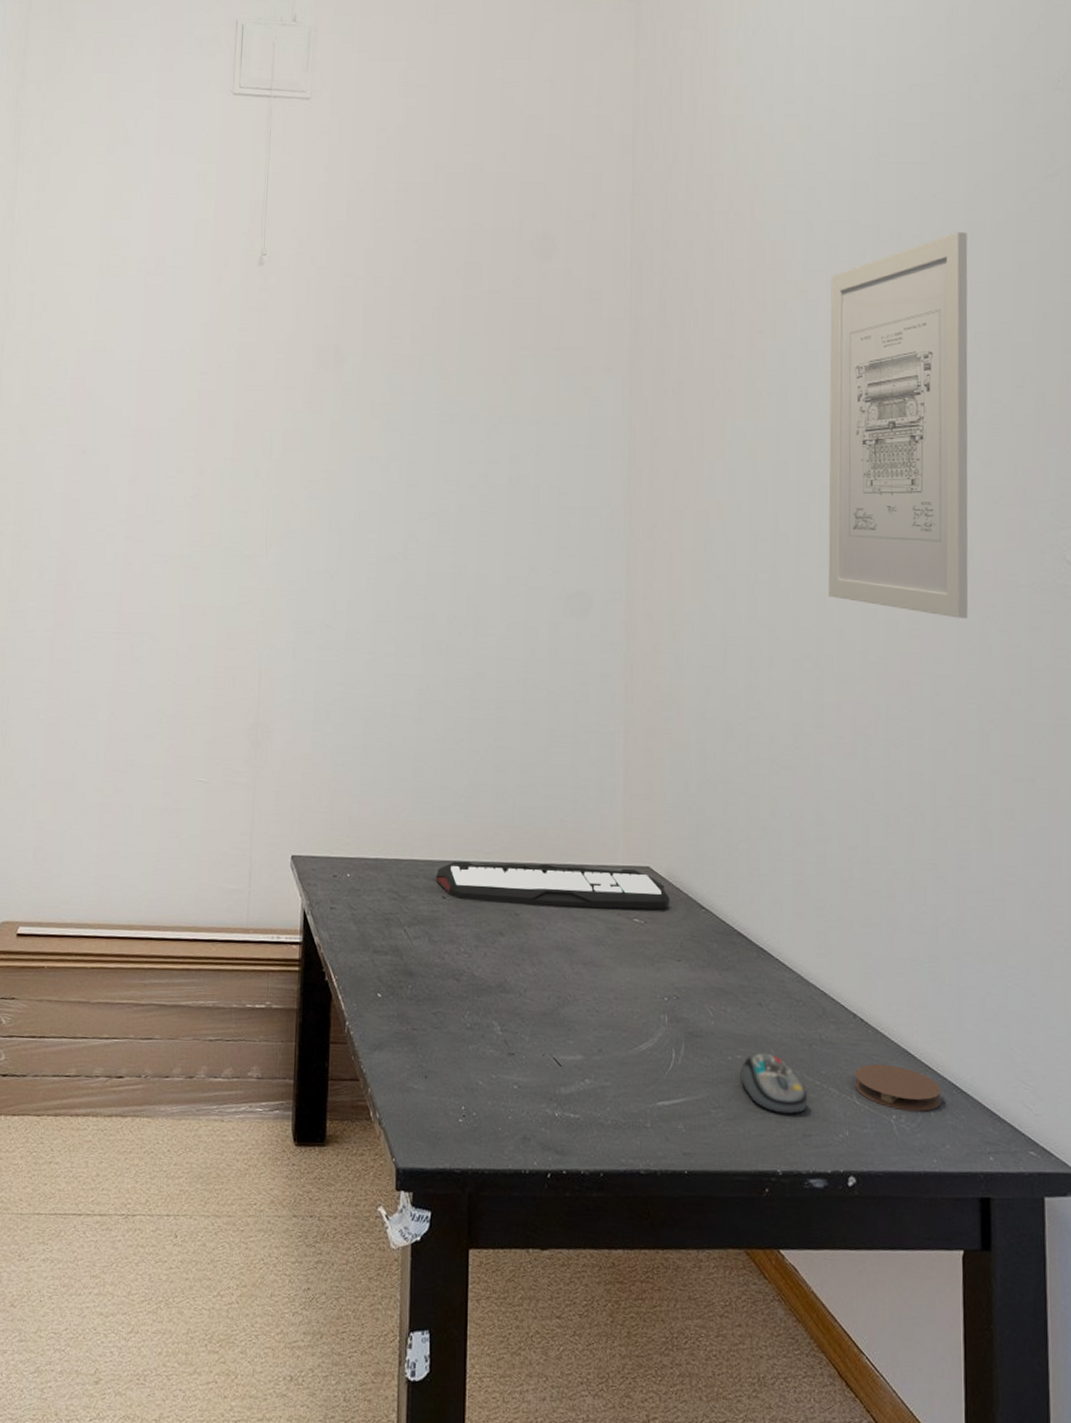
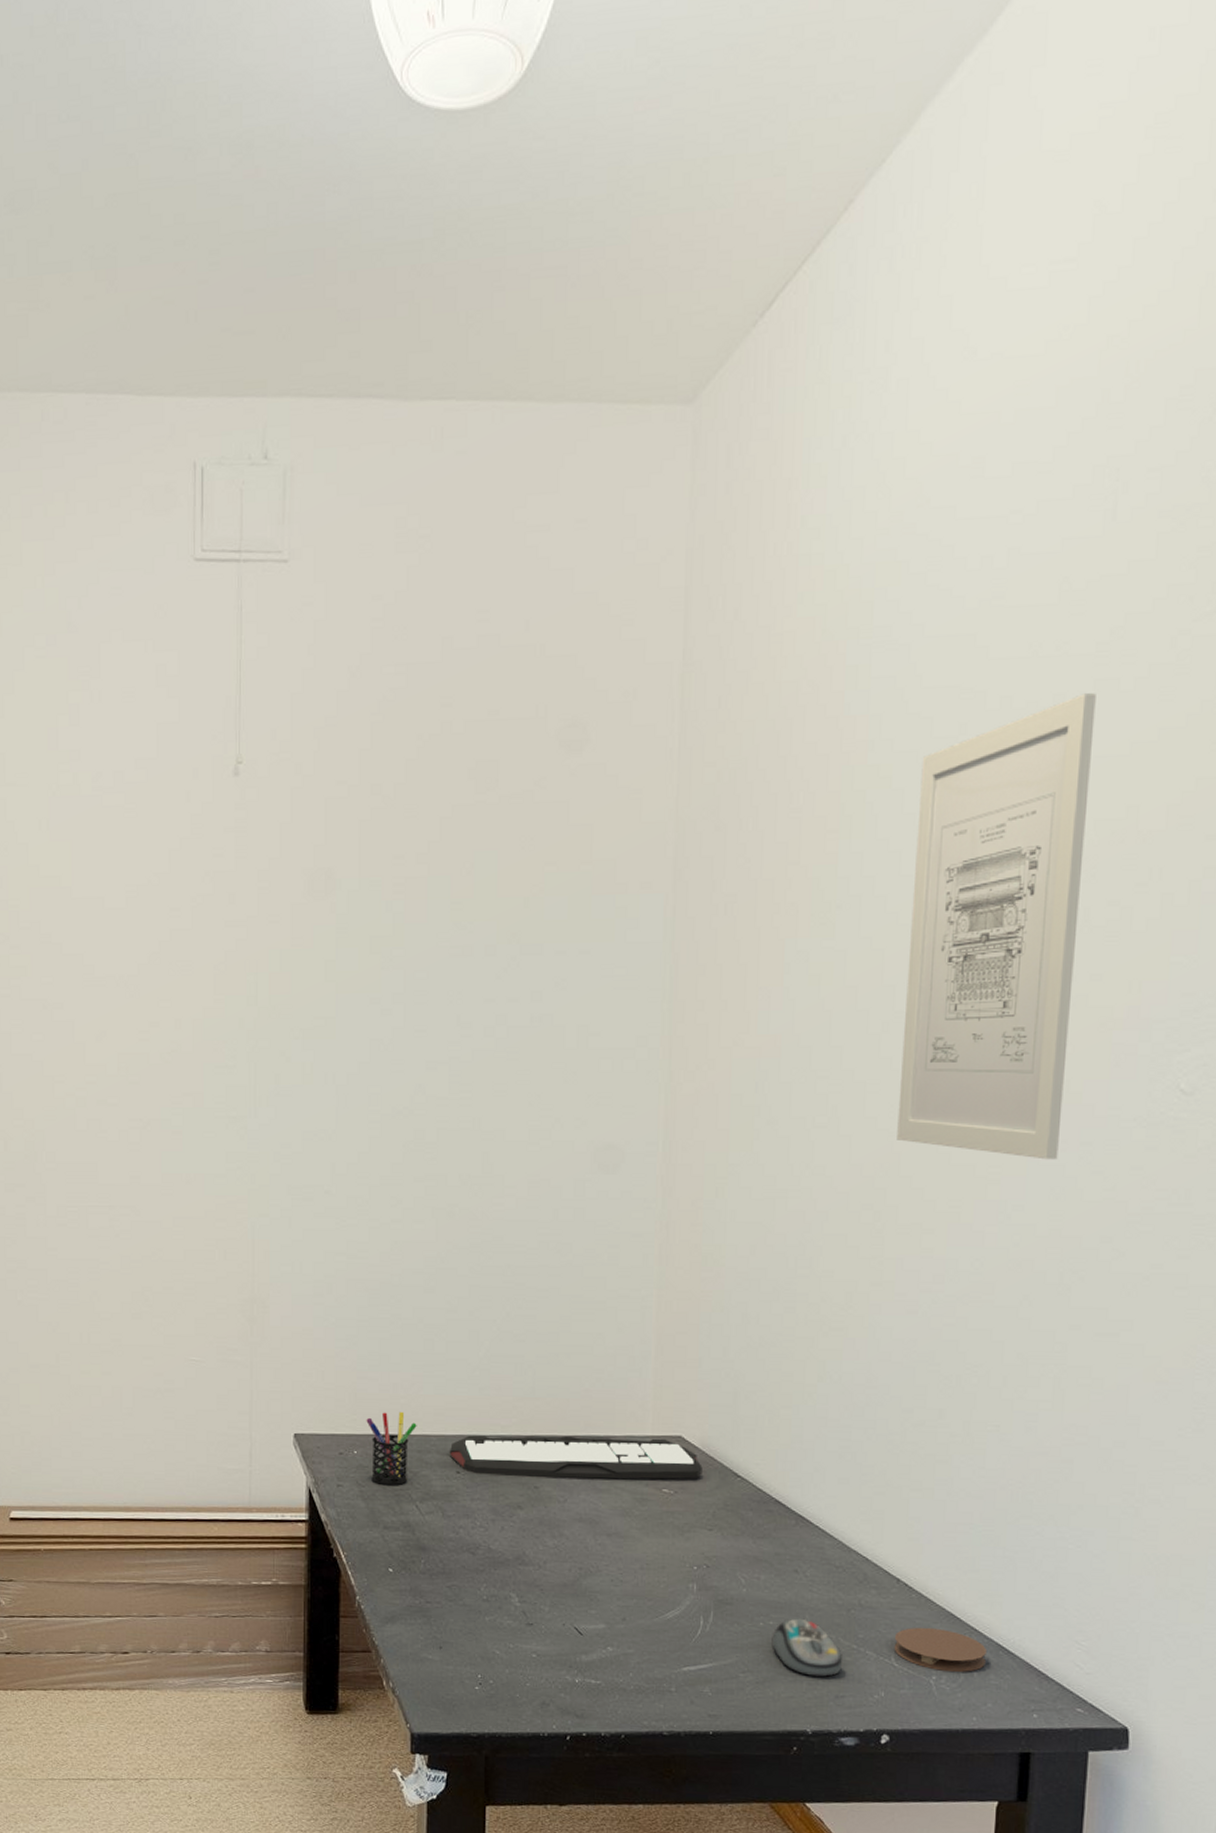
pen holder: none [359,836,406,910] -> present [366,1411,417,1486]

